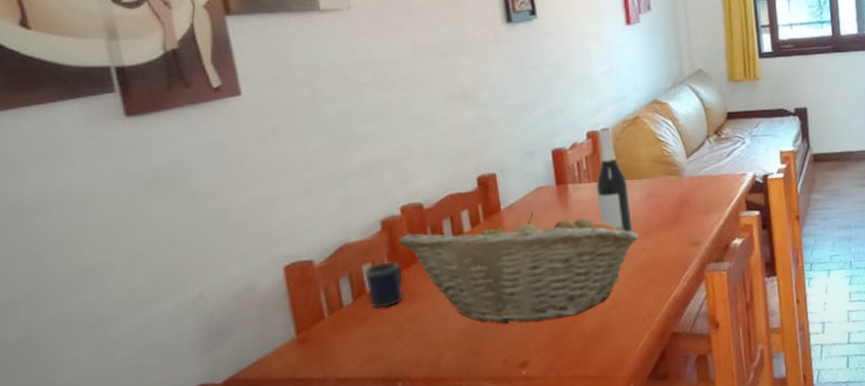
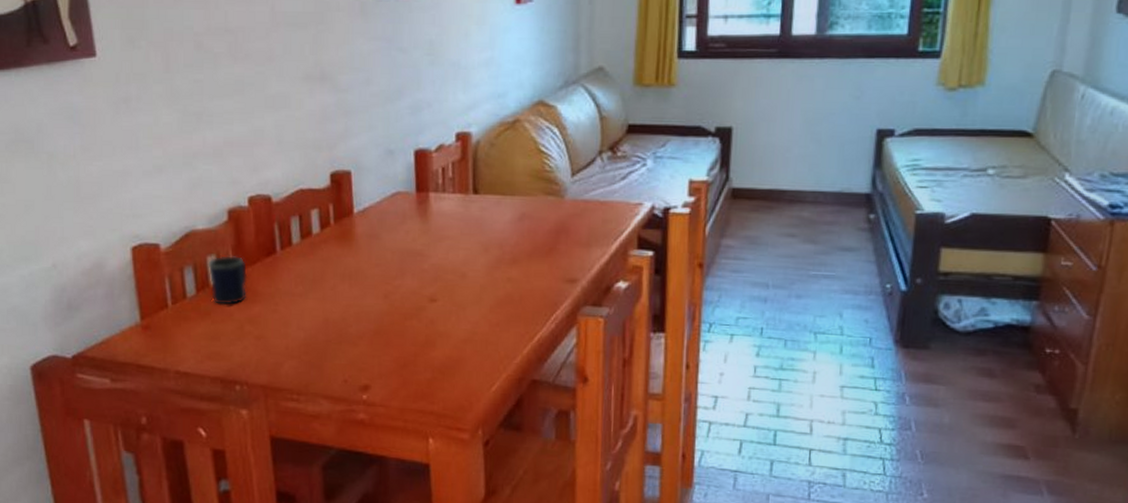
fruit basket: present [399,211,640,324] -> none [245,219,506,344]
wine bottle: present [596,127,633,233] -> none [461,129,499,257]

